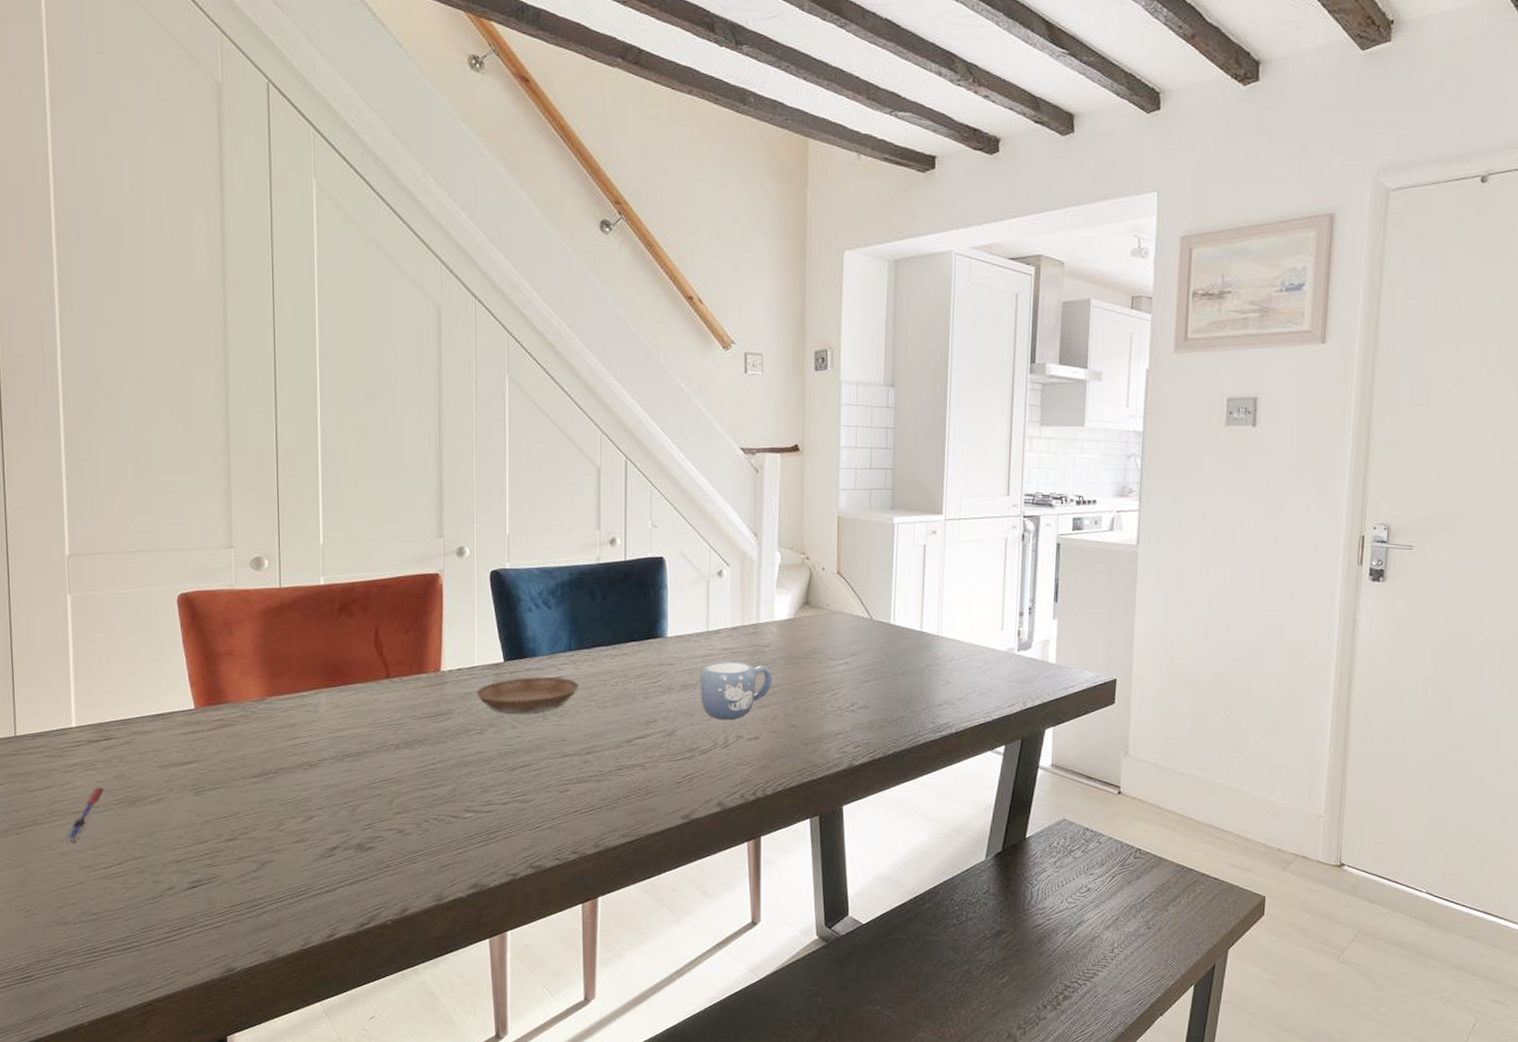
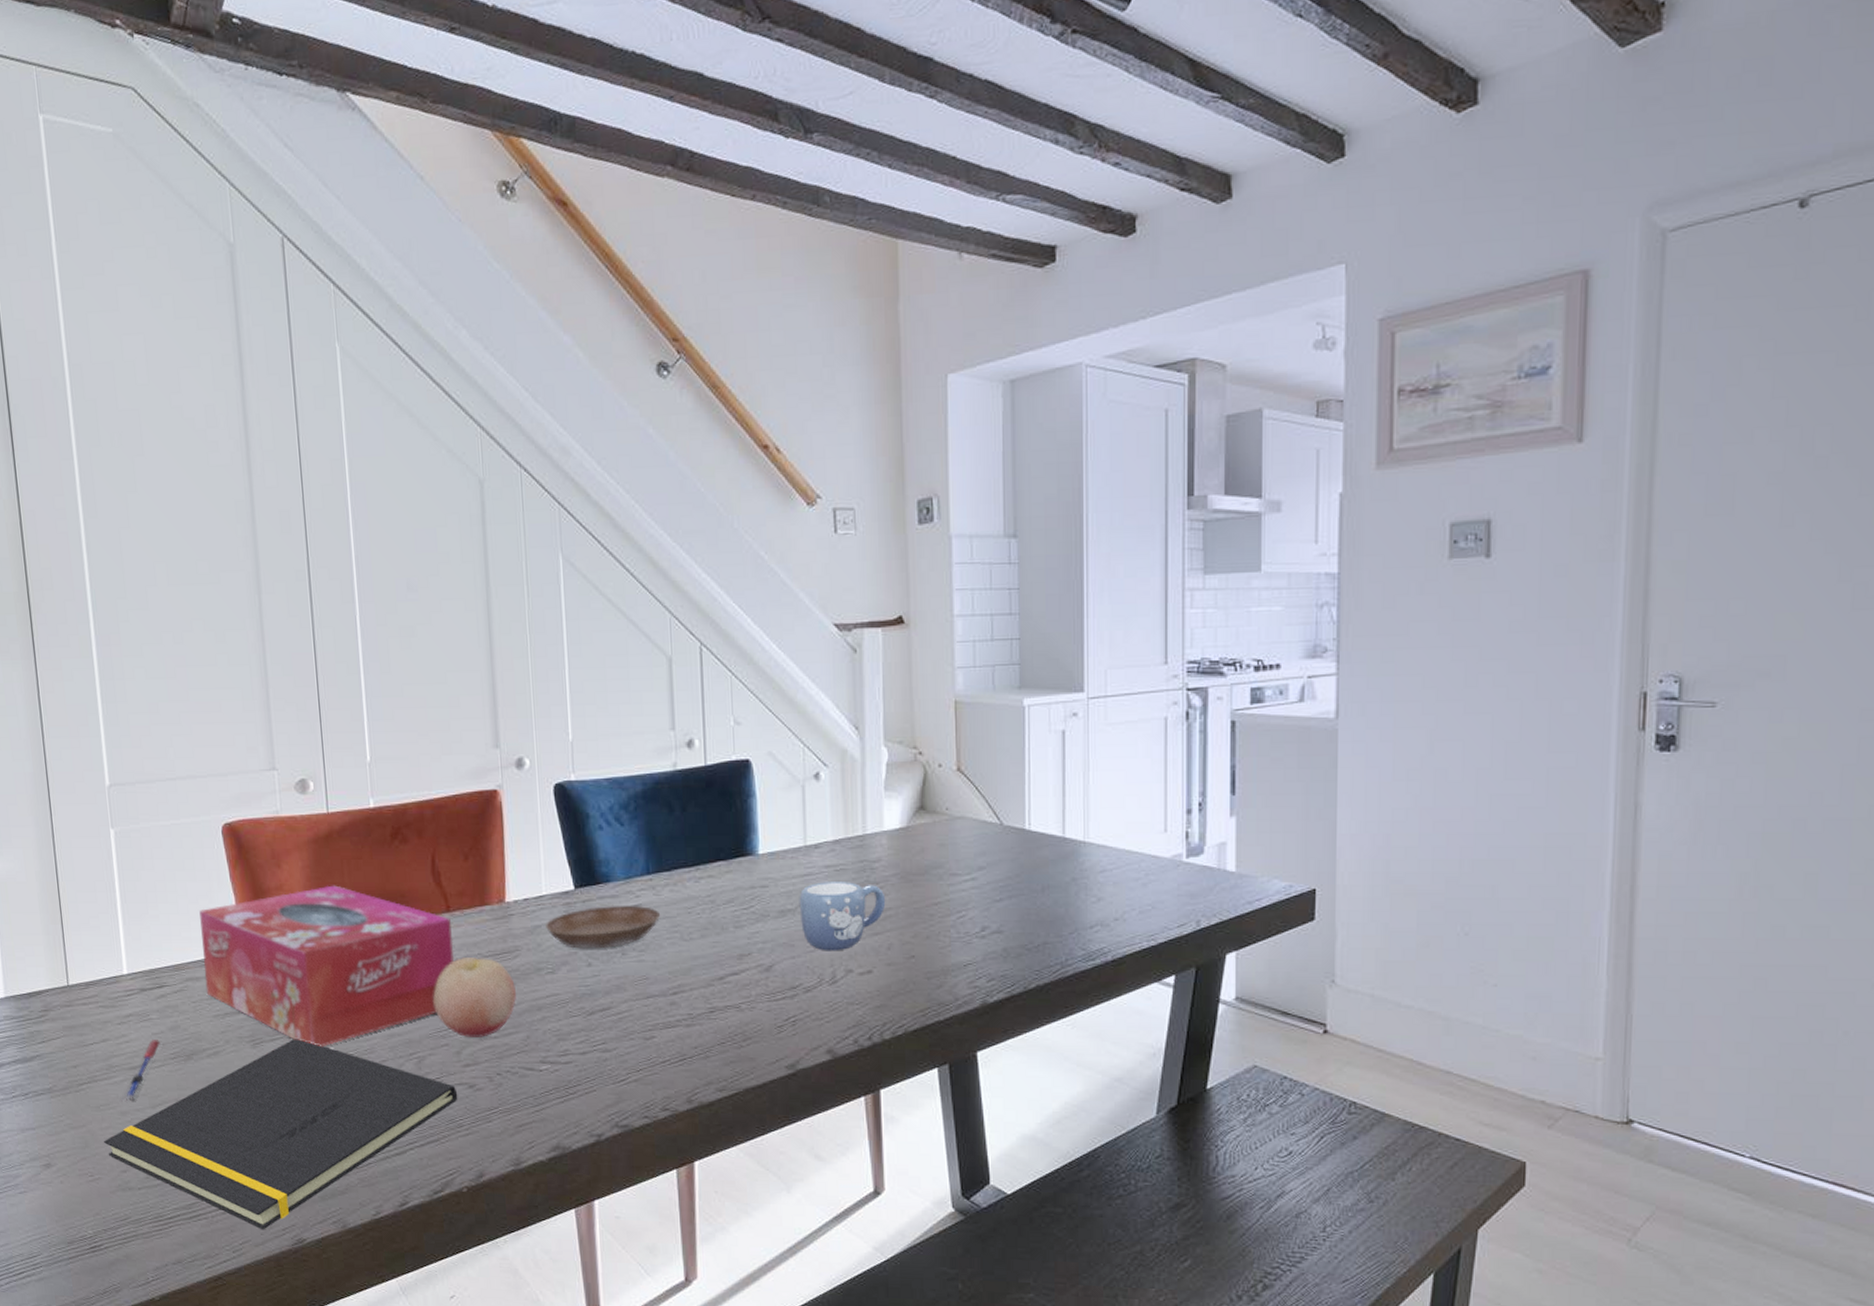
notepad: none [42,787,388,960] -> present [104,1037,458,1230]
tissue box: none [151,652,391,795] -> present [199,885,455,1046]
fruit: none [370,718,446,789] -> present [433,958,516,1037]

